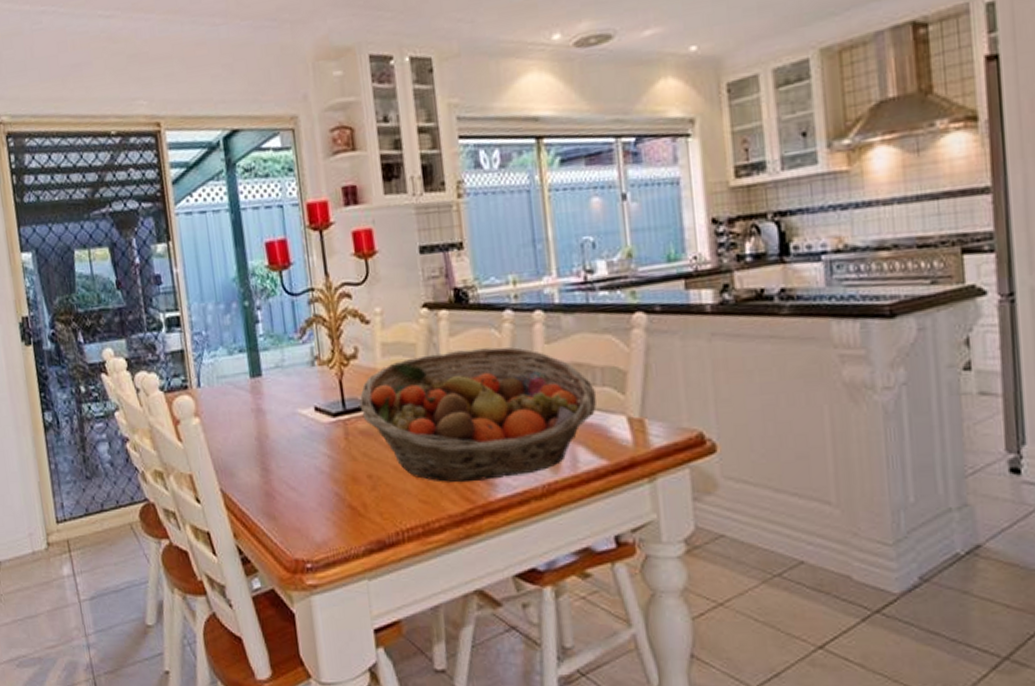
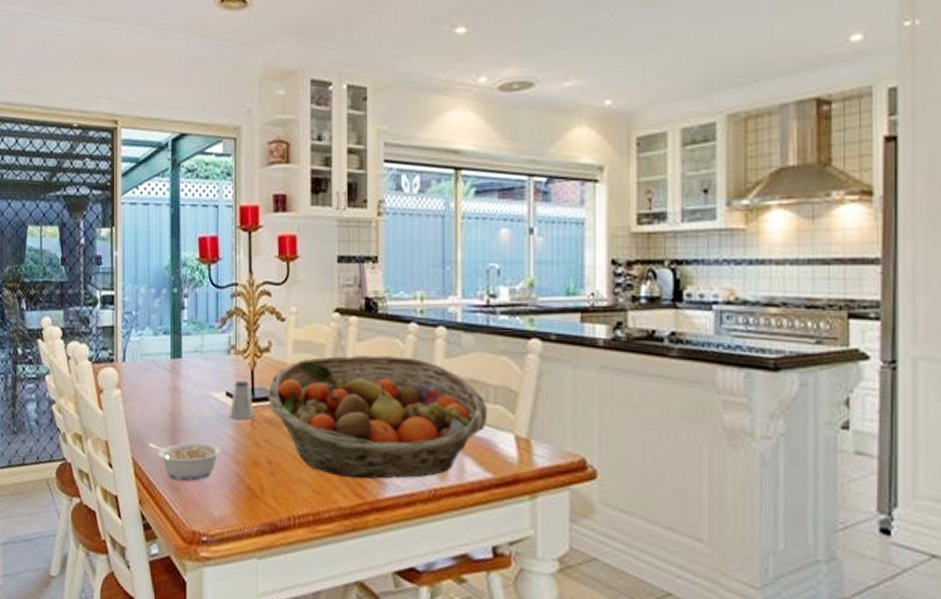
legume: none [237,463,317,507] -> present [149,442,222,481]
saltshaker: none [320,392,349,435] -> present [229,380,255,419]

